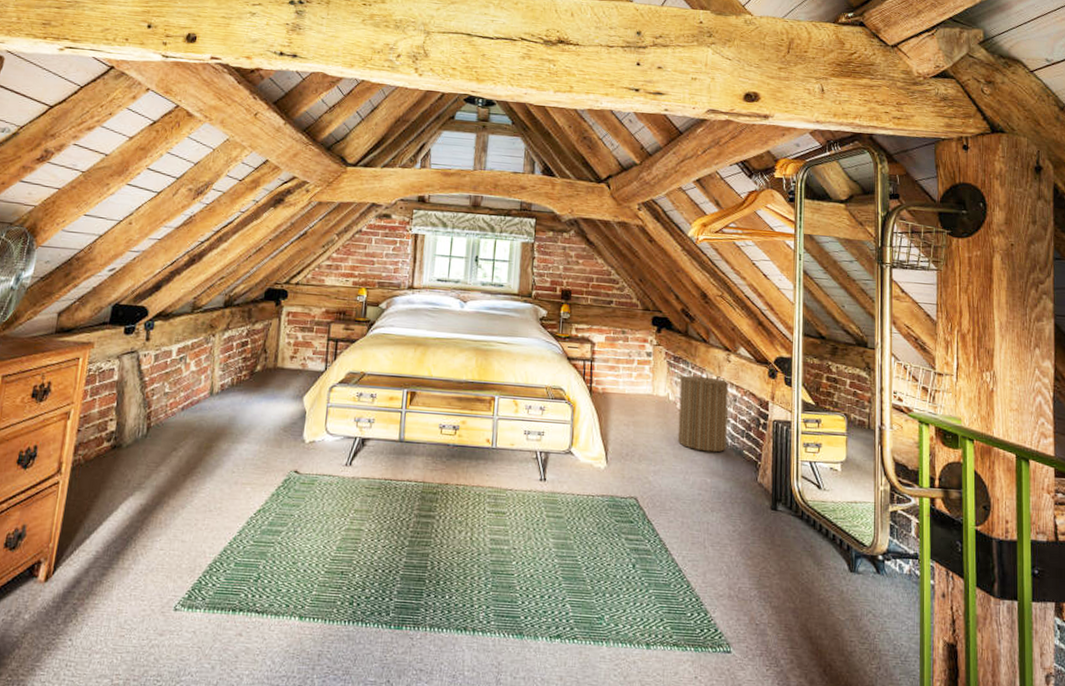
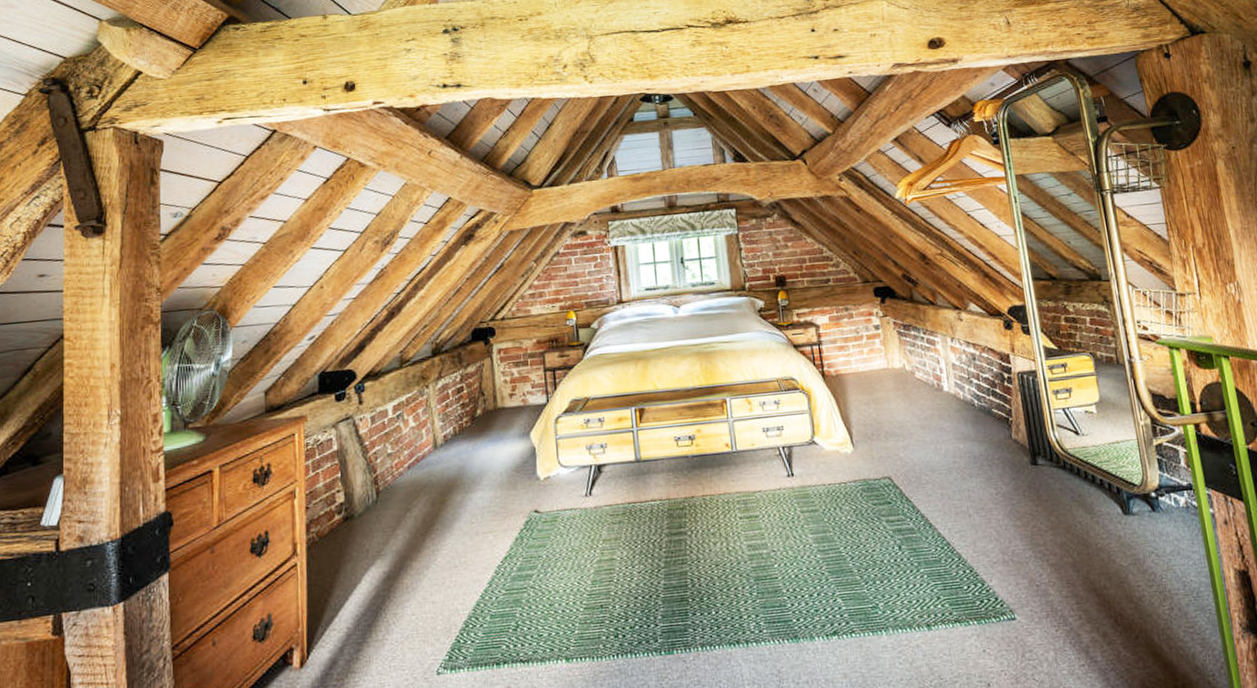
laundry hamper: present [677,369,729,453] -> none [913,332,974,418]

